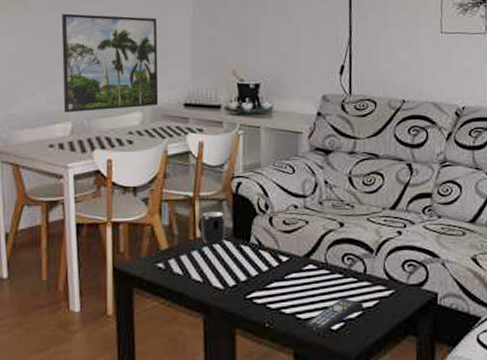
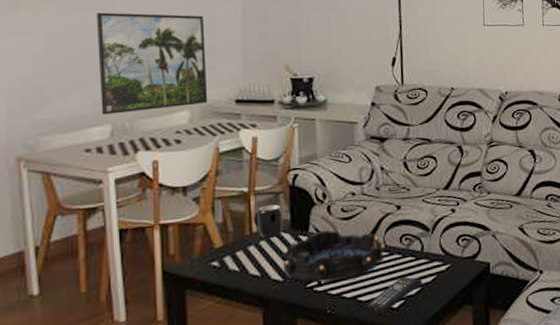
decorative bowl: none [225,241,328,296] -> present [283,230,387,283]

